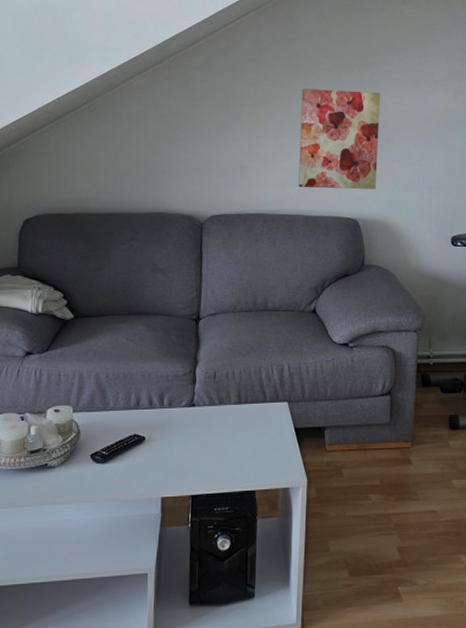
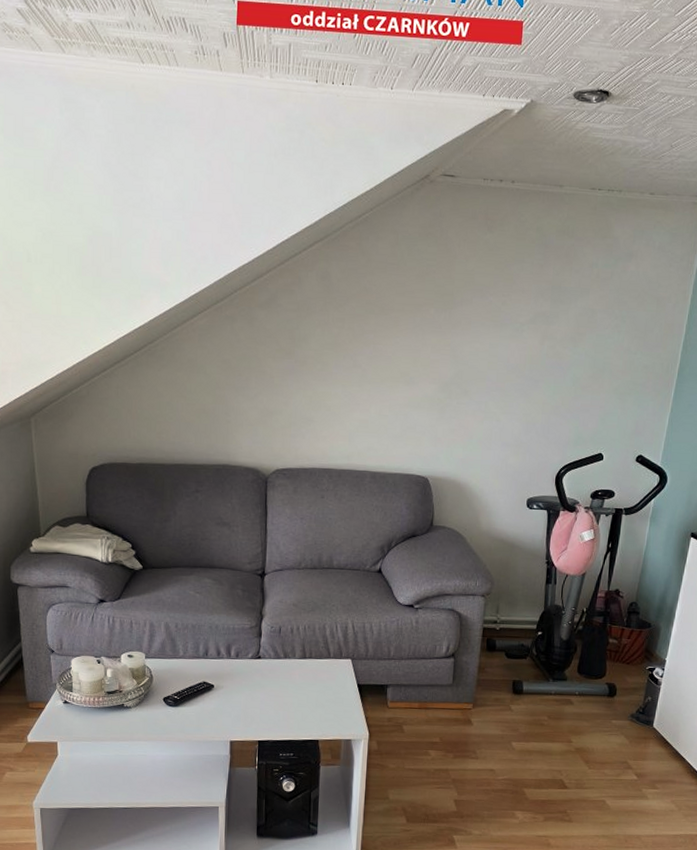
wall art: present [298,88,380,189] -> none [366,331,458,445]

